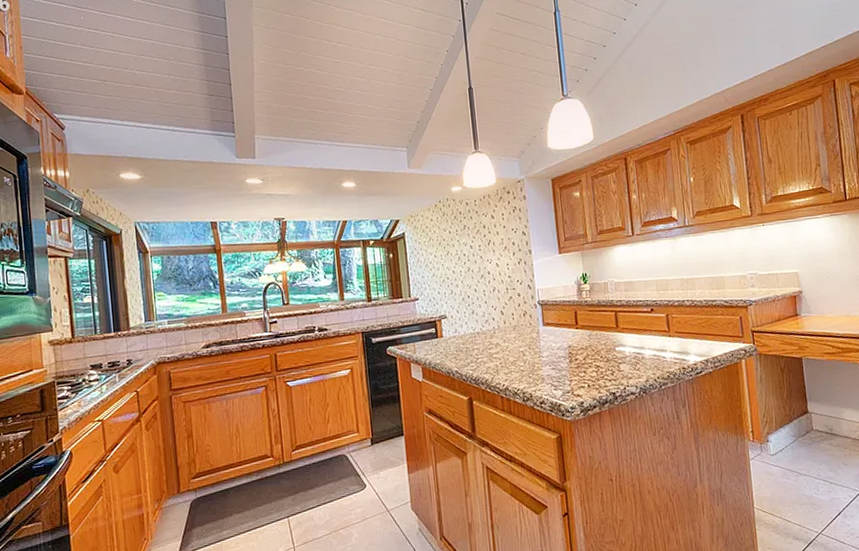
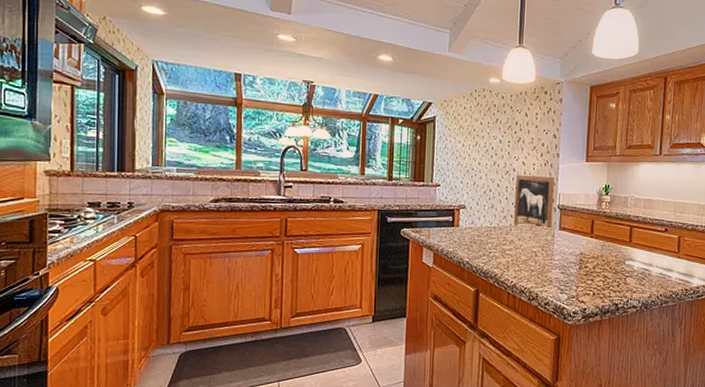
wall art: none [492,273,536,329] -> present [513,174,555,230]

